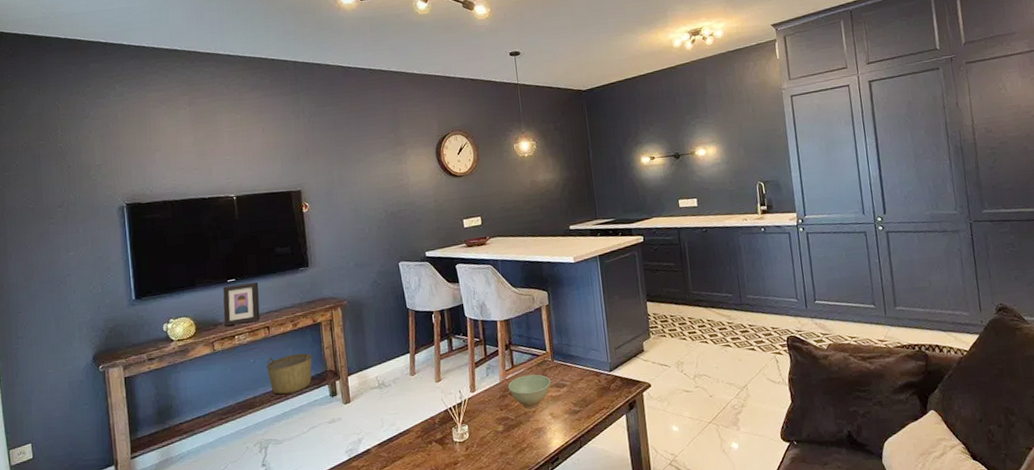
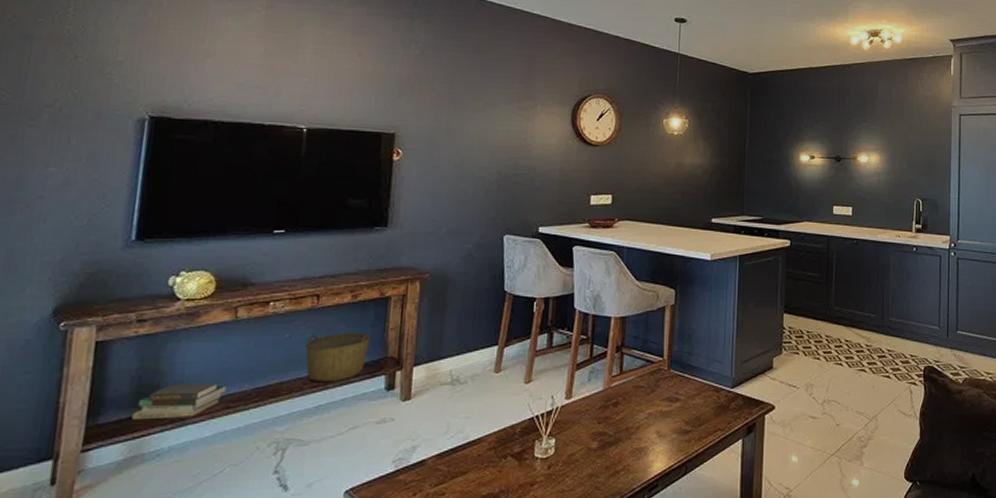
books: none [159,401,218,434] -> present [132,383,227,421]
picture frame: present [223,281,260,326] -> none [258,237,316,288]
bowl: present [508,374,551,409] -> none [611,384,664,424]

